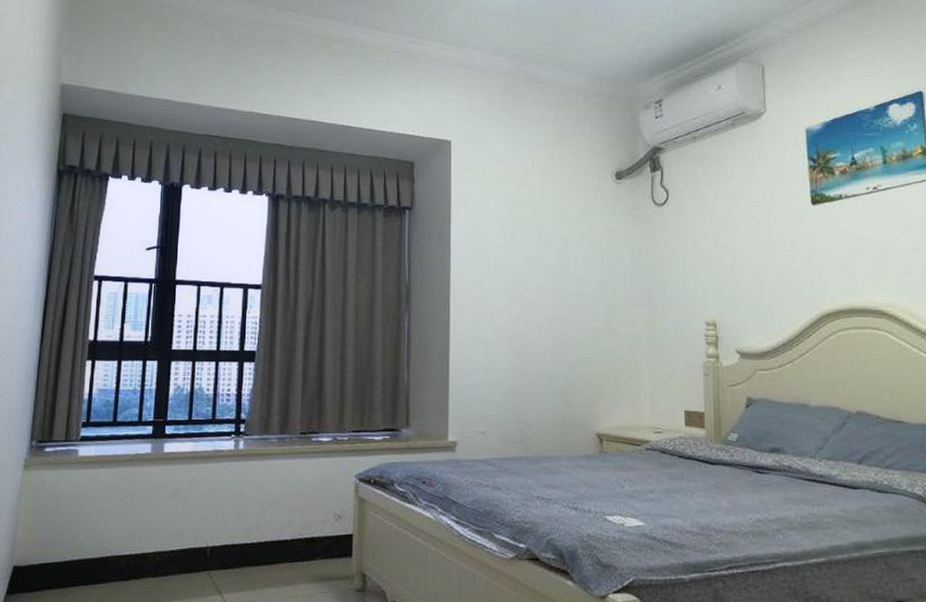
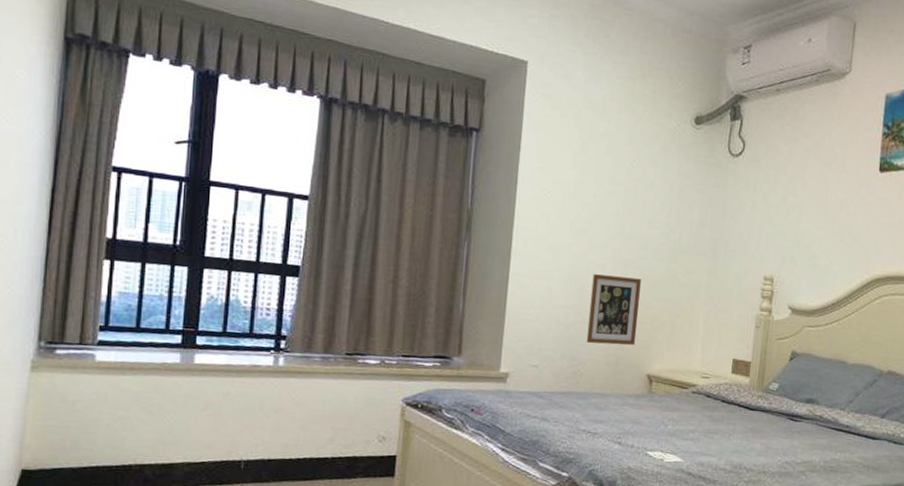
picture frame: none [531,335,581,406] -> present [586,274,641,345]

